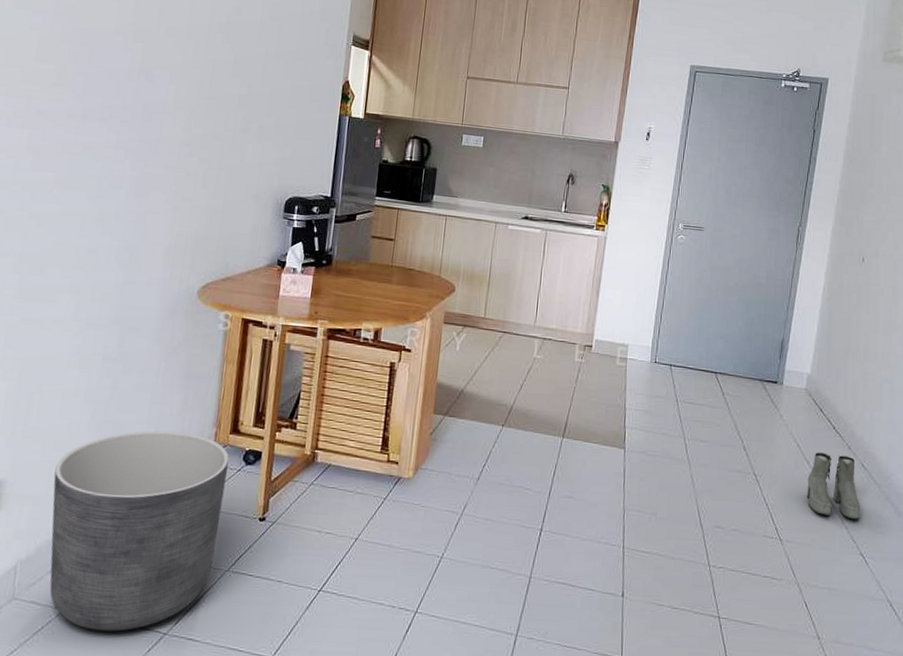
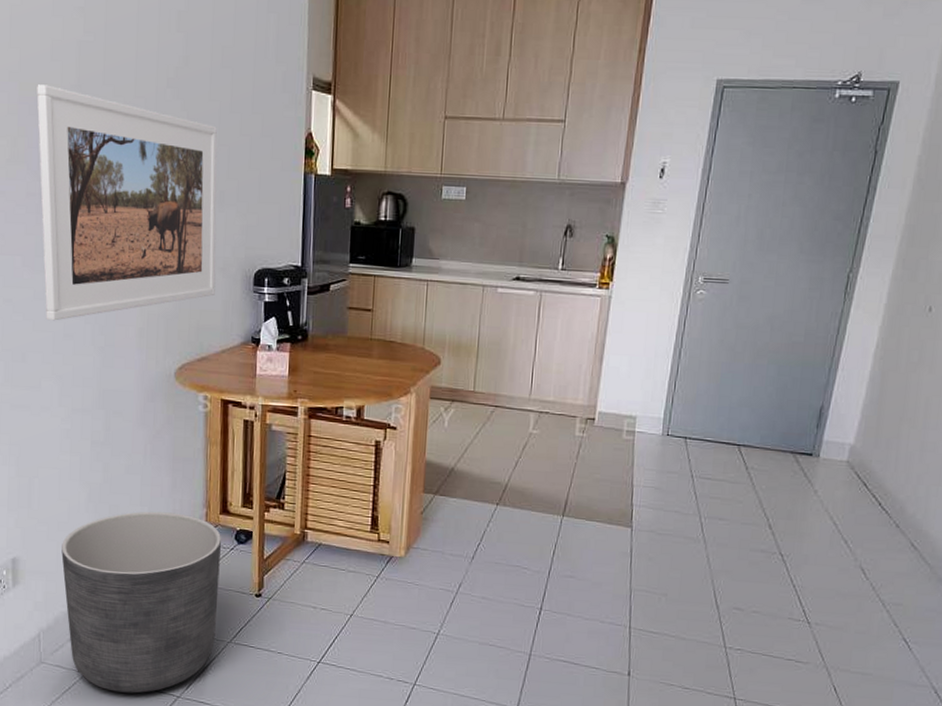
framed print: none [71,19,262,237] -> present [37,84,218,321]
boots: present [806,452,861,520] -> none [841,530,907,603]

